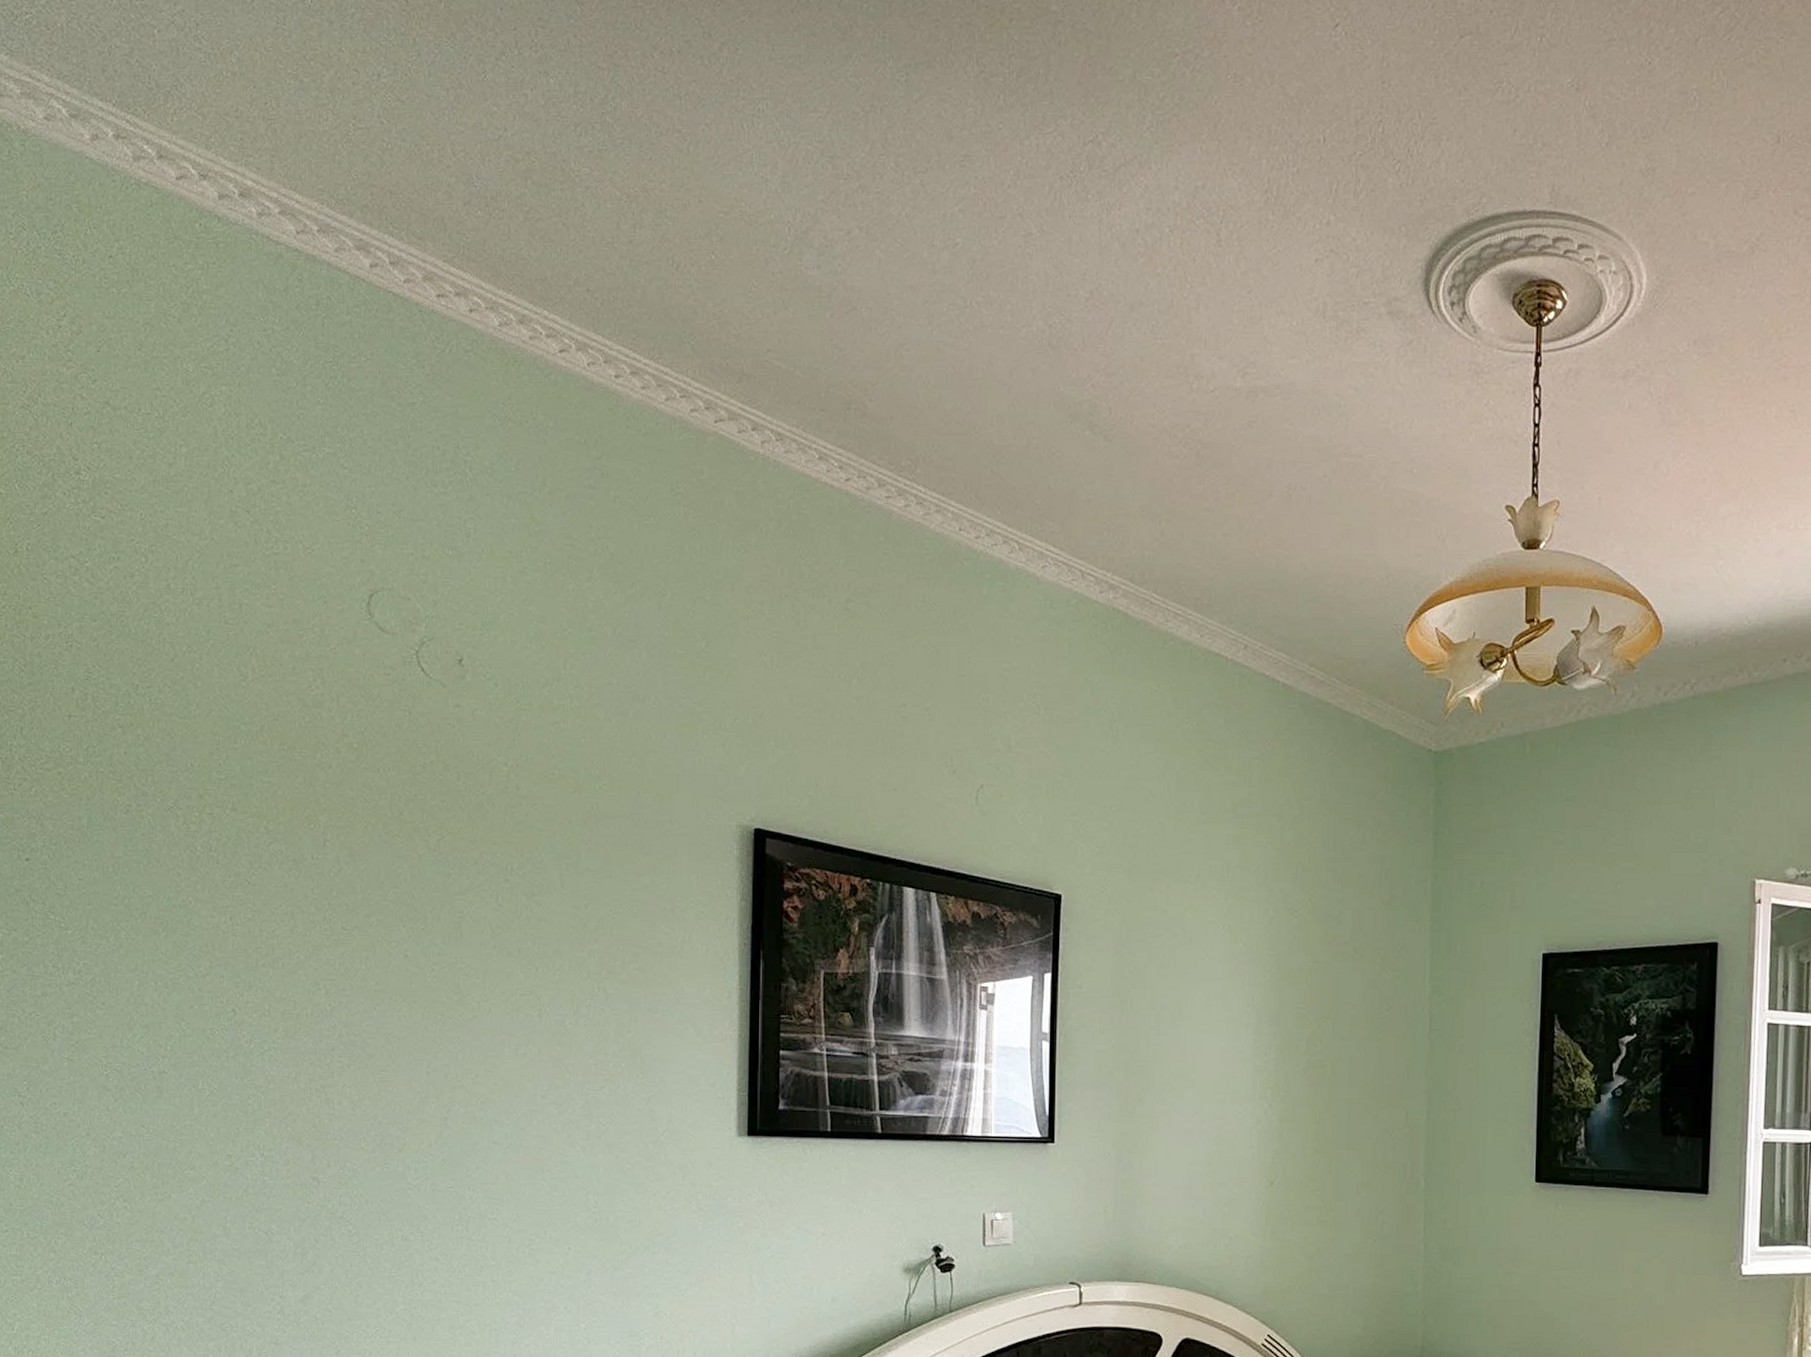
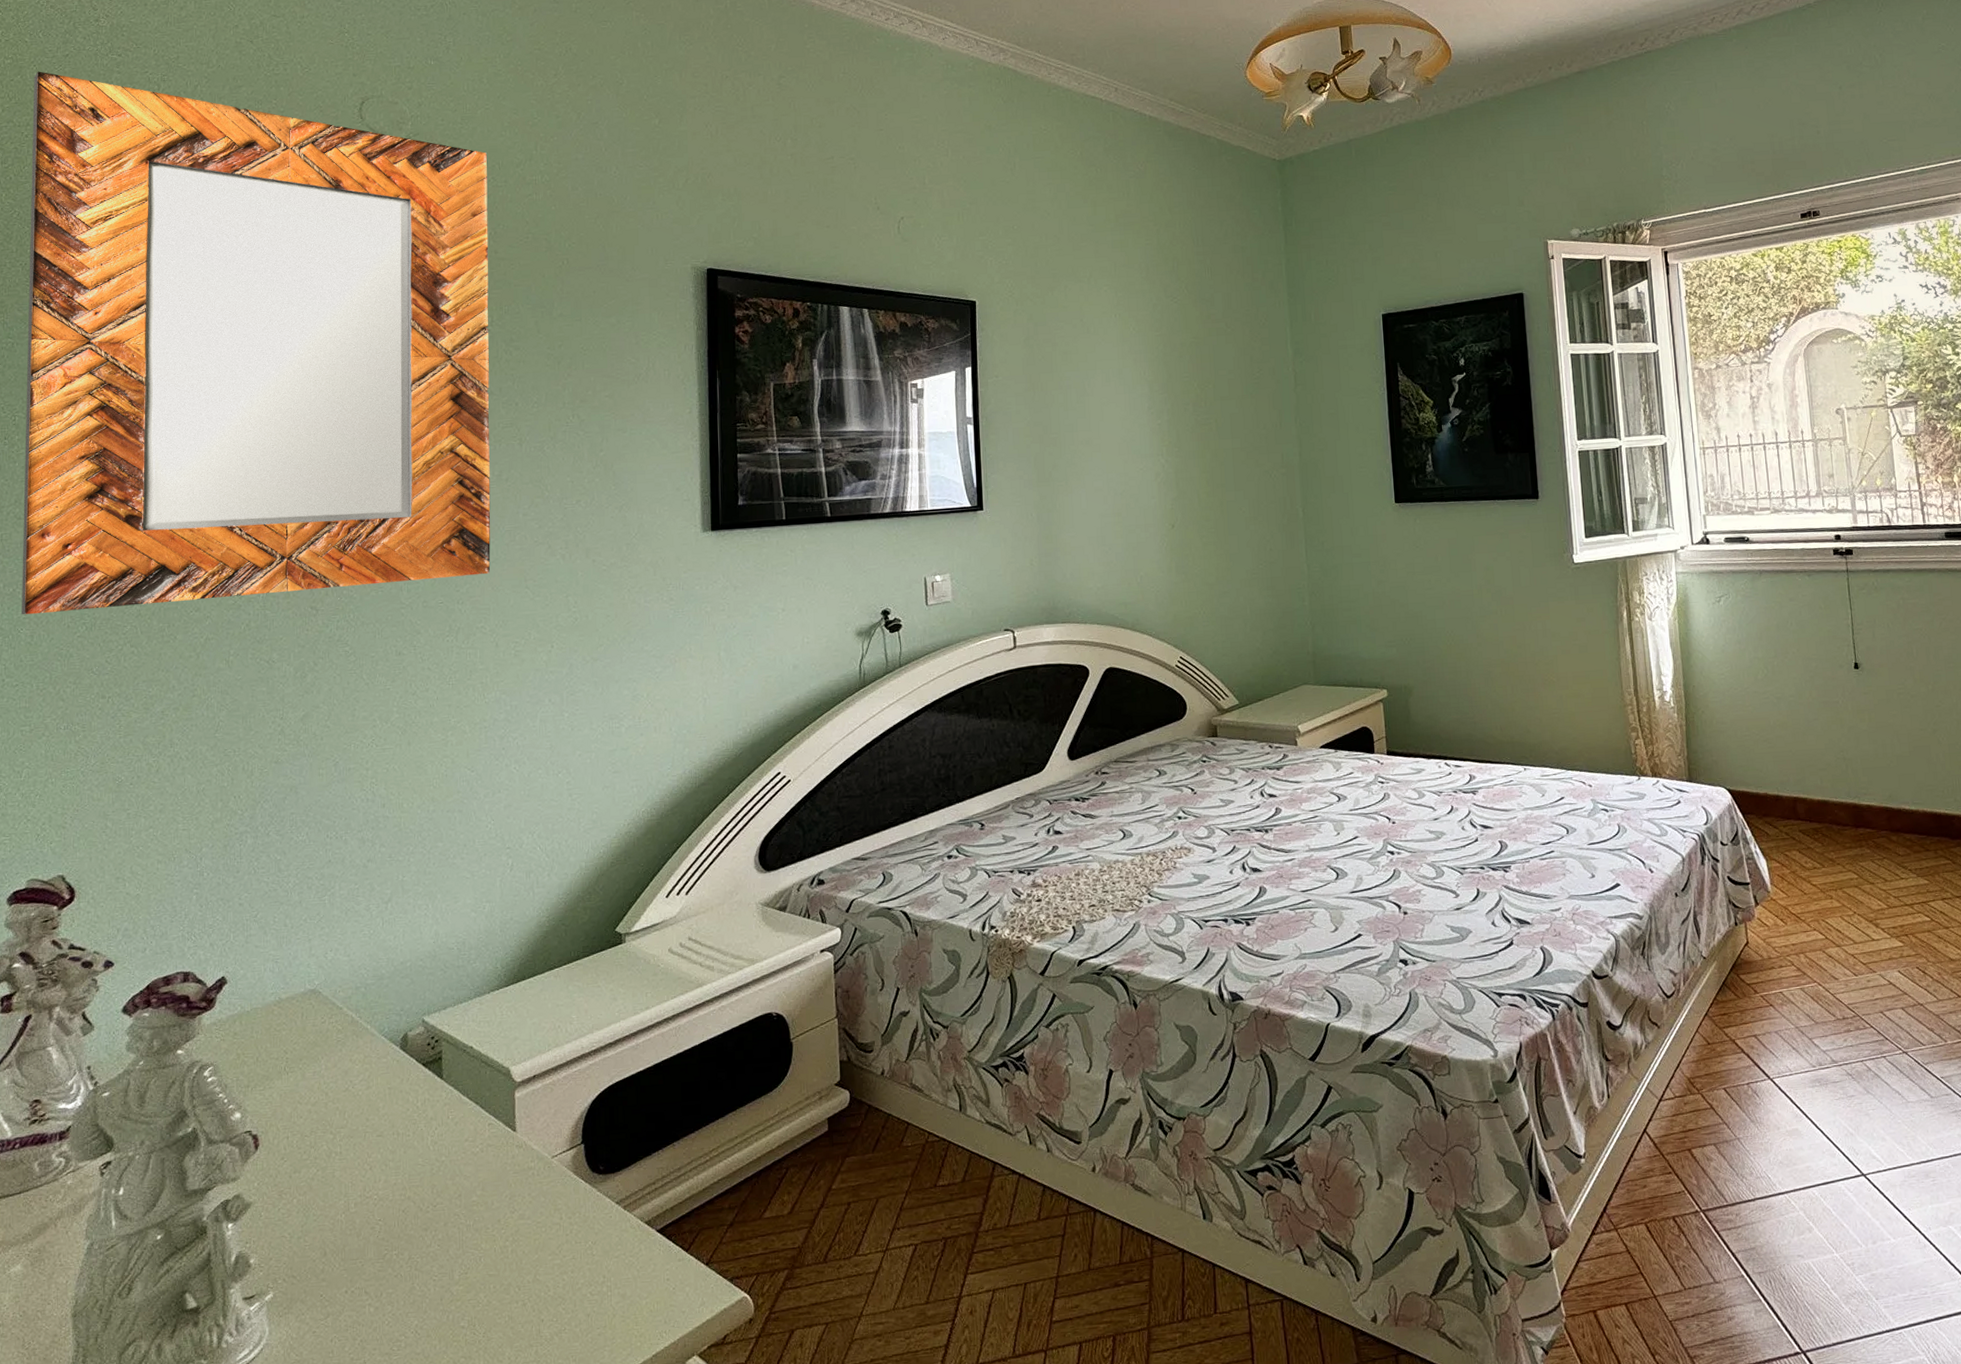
home mirror: none [9,530,509,1161] -> present [22,71,491,615]

